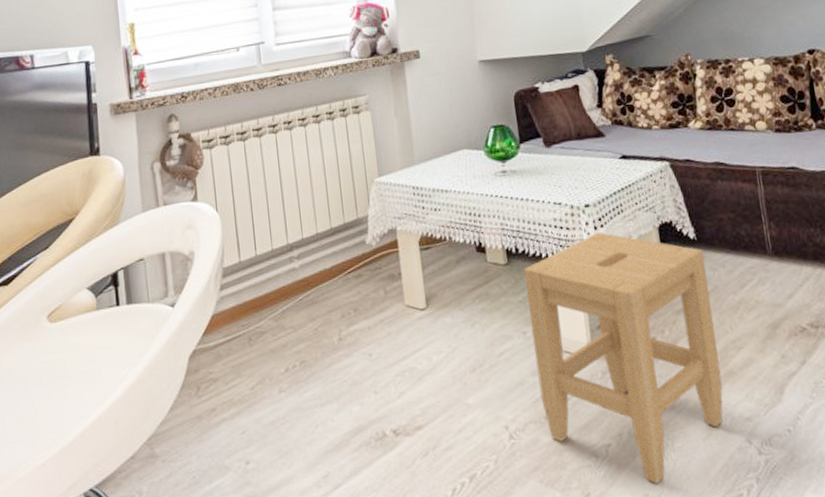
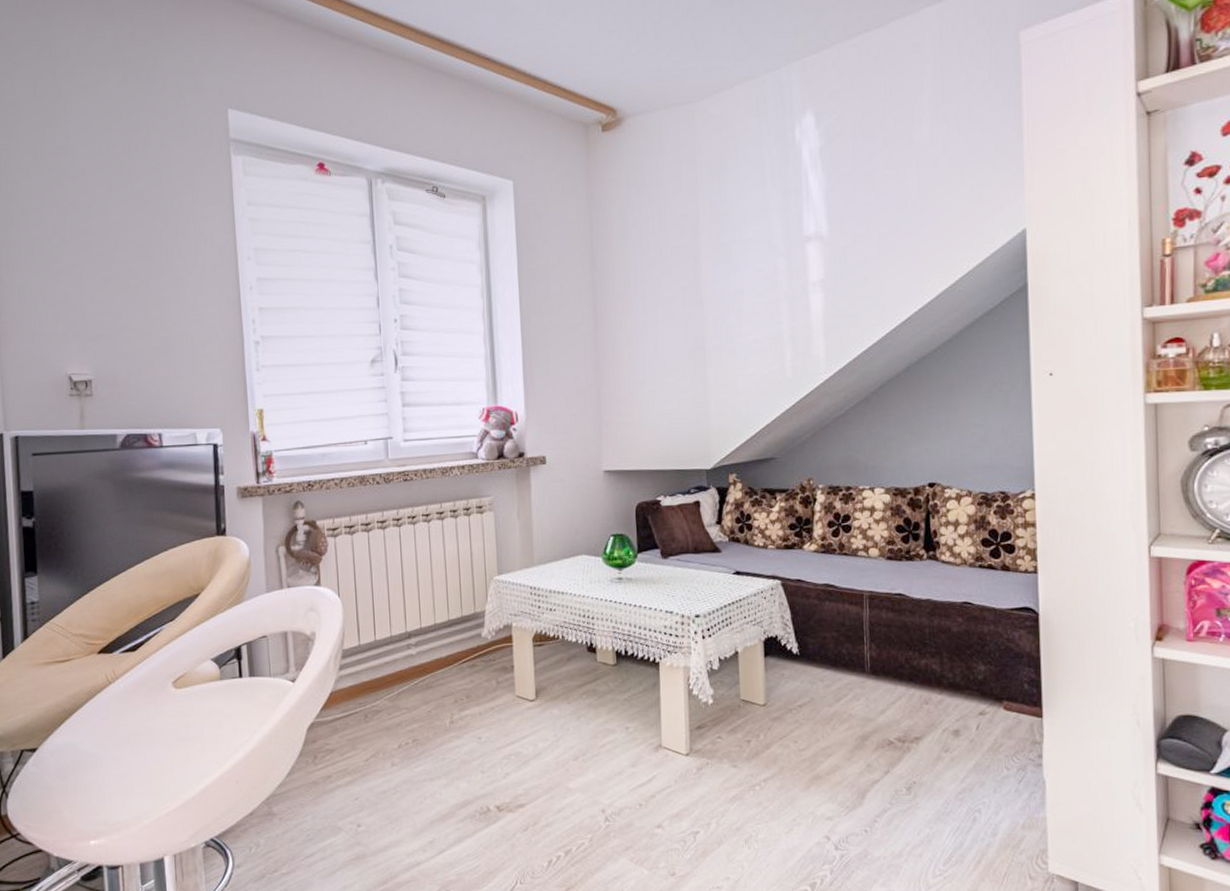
stool: present [524,232,723,484] -> none [632,641,809,868]

